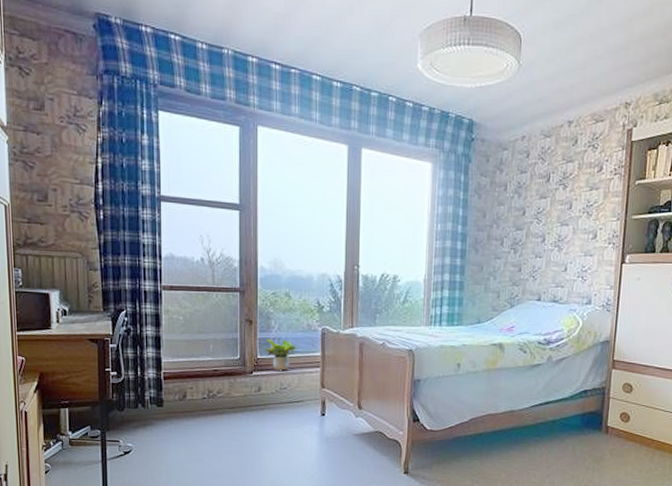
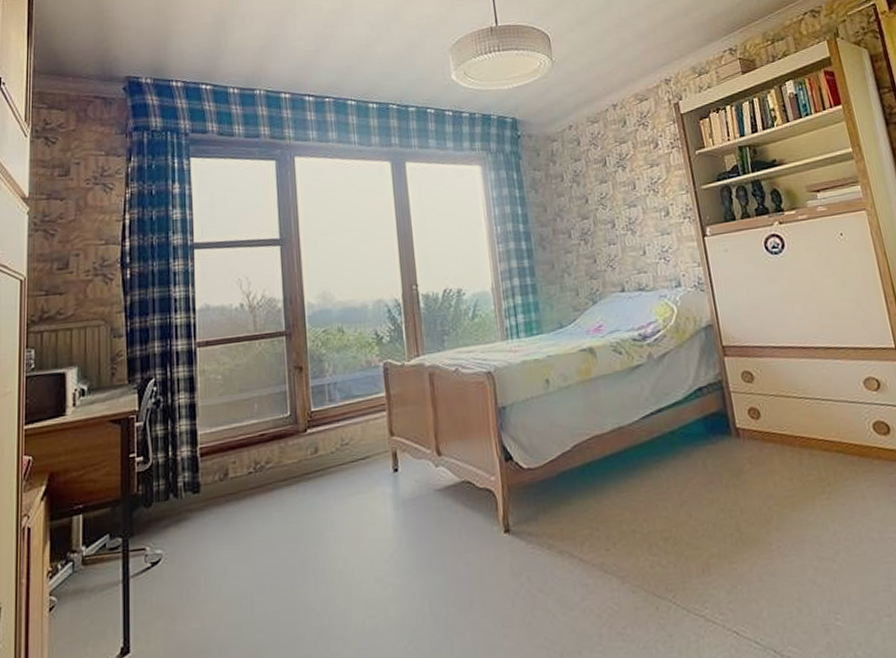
potted plant: present [264,339,299,371] -> none [318,383,359,423]

